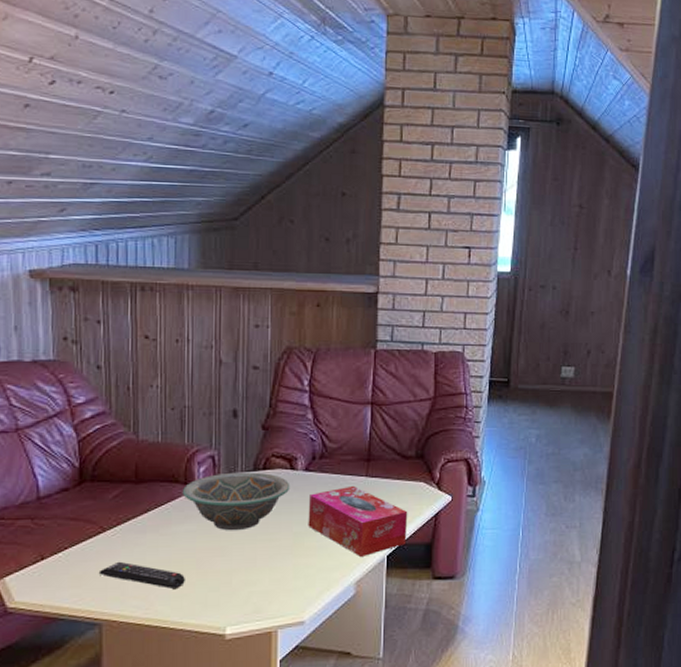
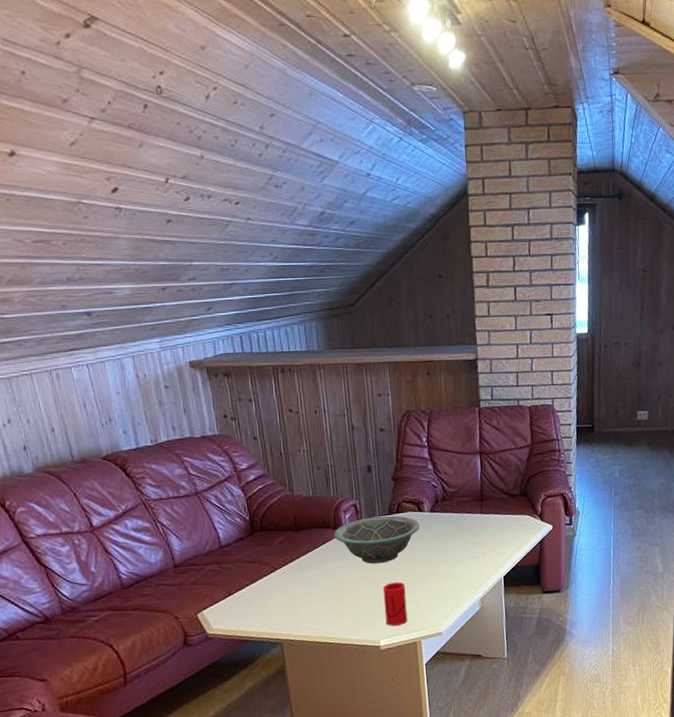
remote control: present [98,561,185,590] -> none [275,593,344,613]
cup: none [235,554,264,610] -> present [382,581,408,626]
tissue box: present [308,485,408,556] -> none [436,521,519,579]

